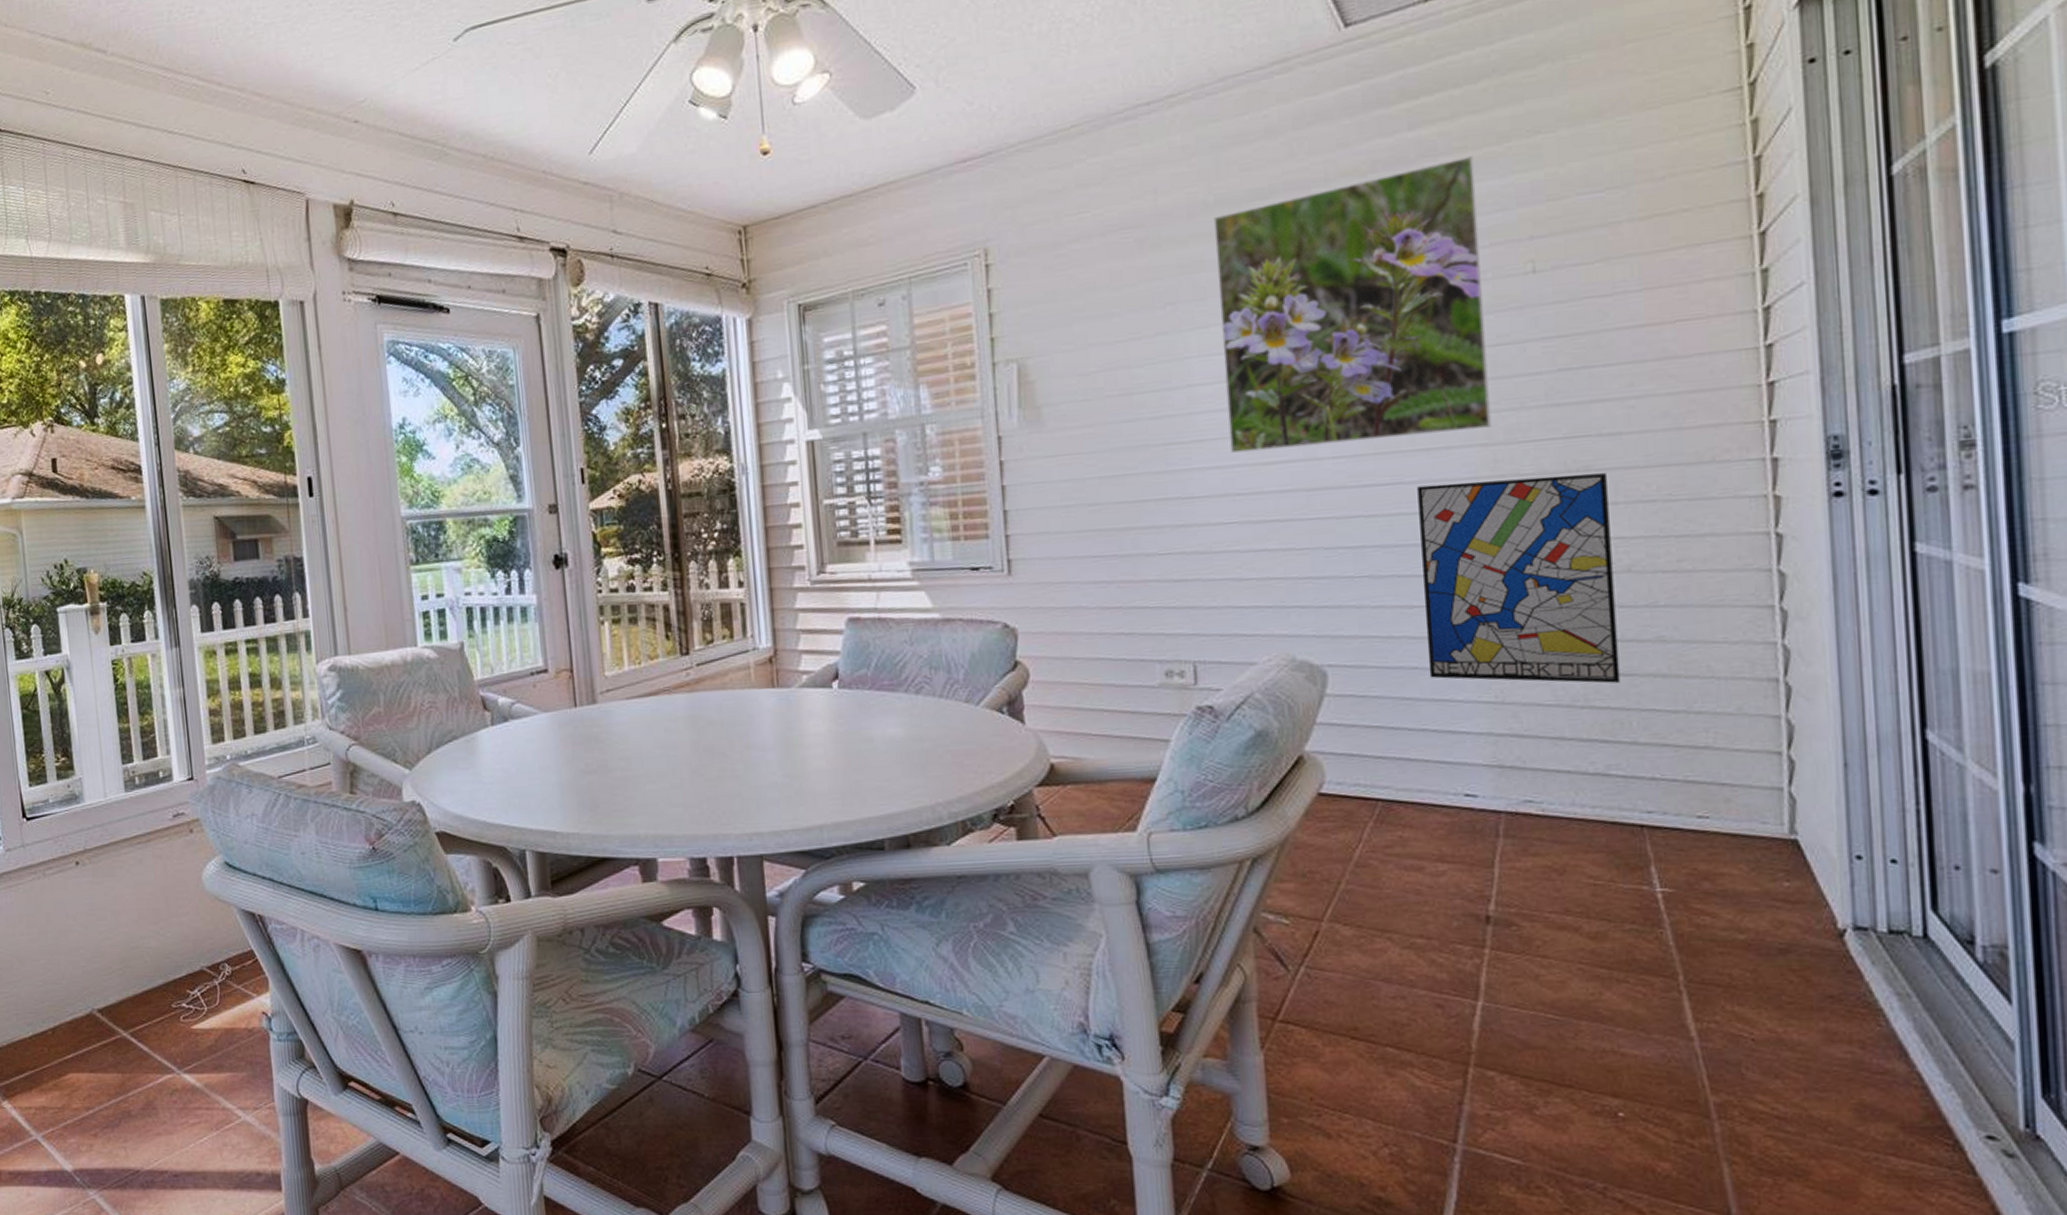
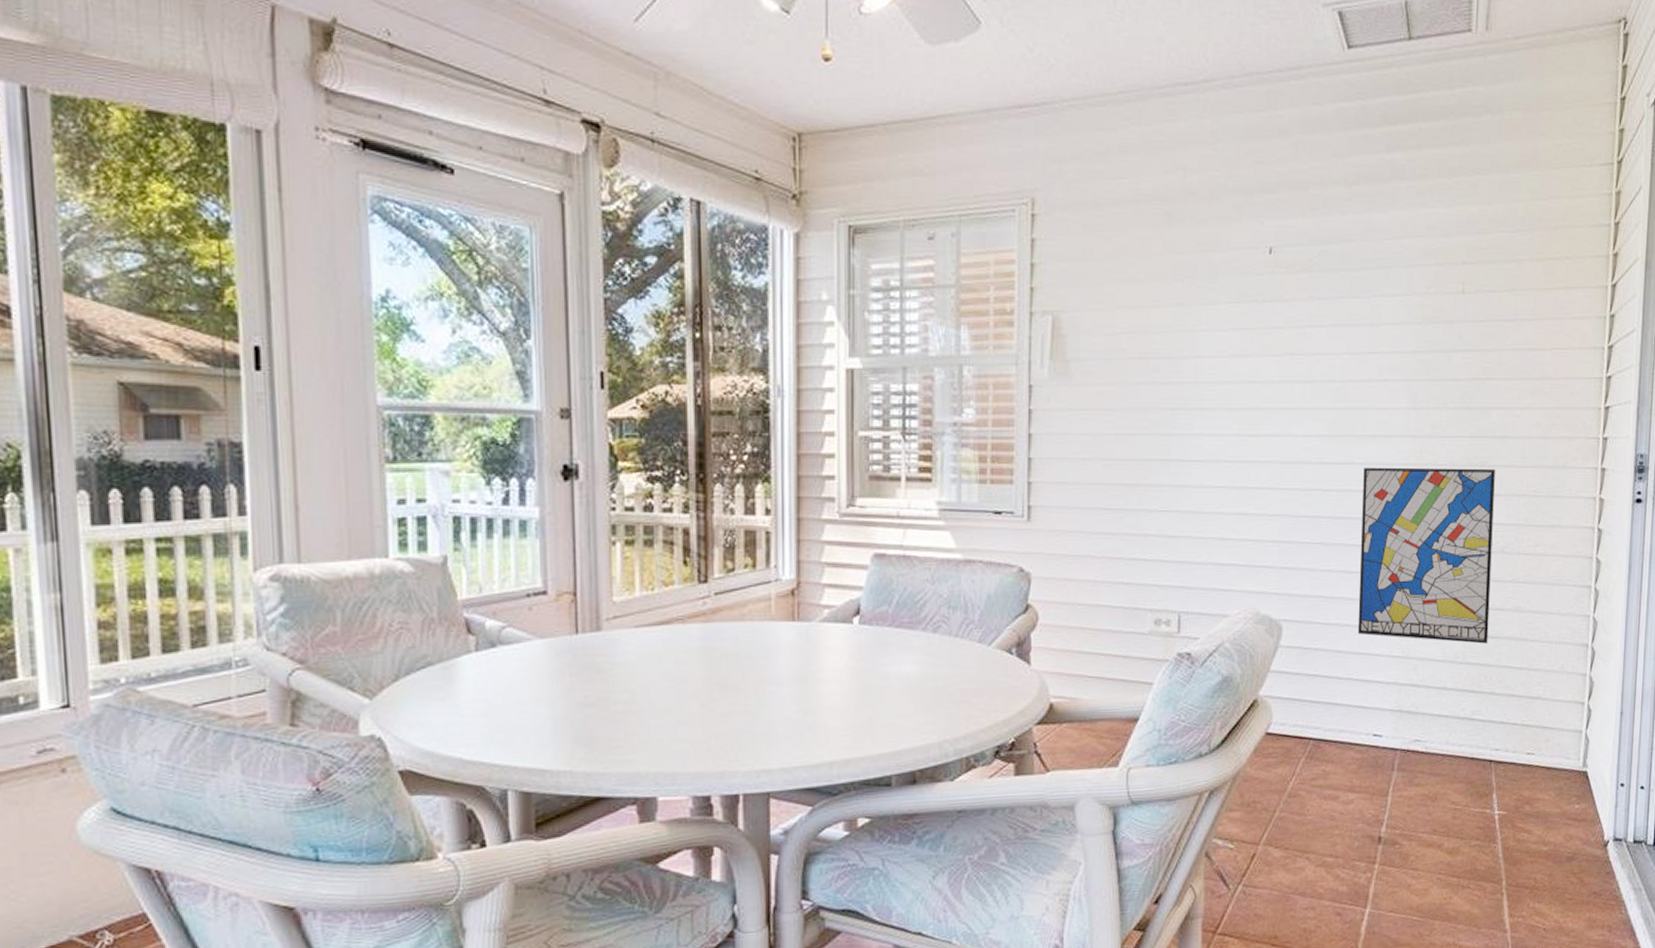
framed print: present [1213,156,1491,453] -> none [1225,184,1431,423]

